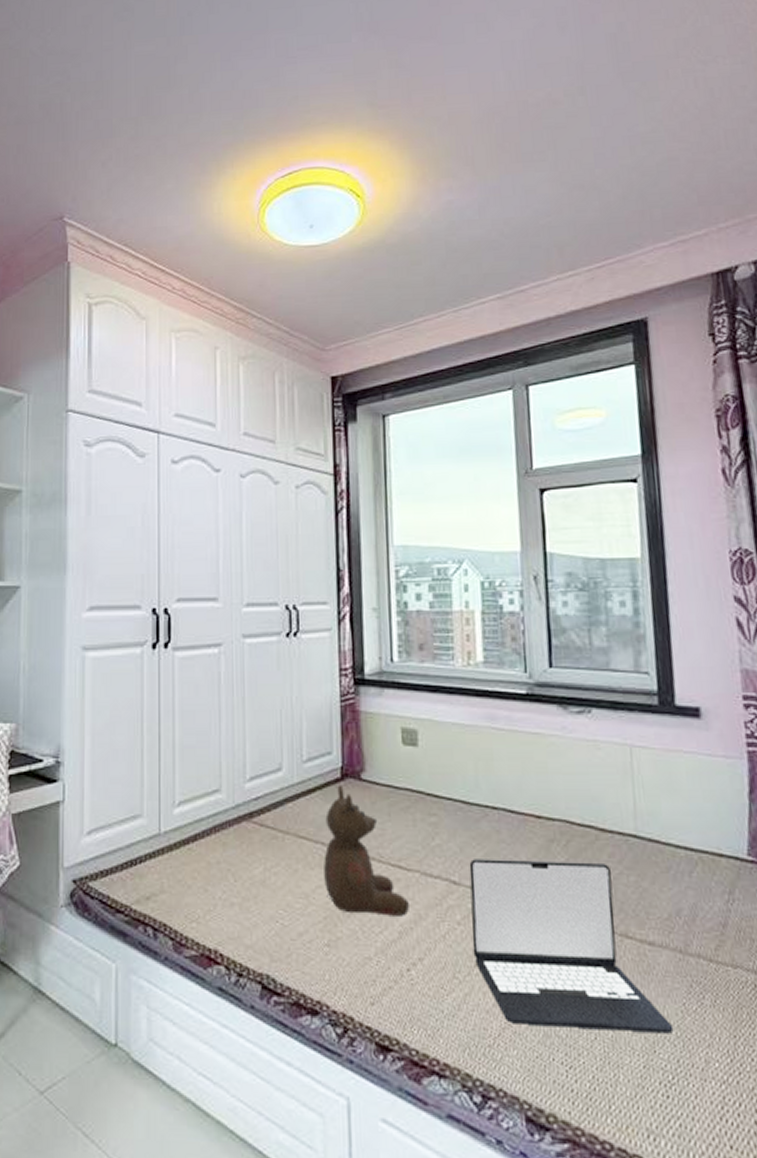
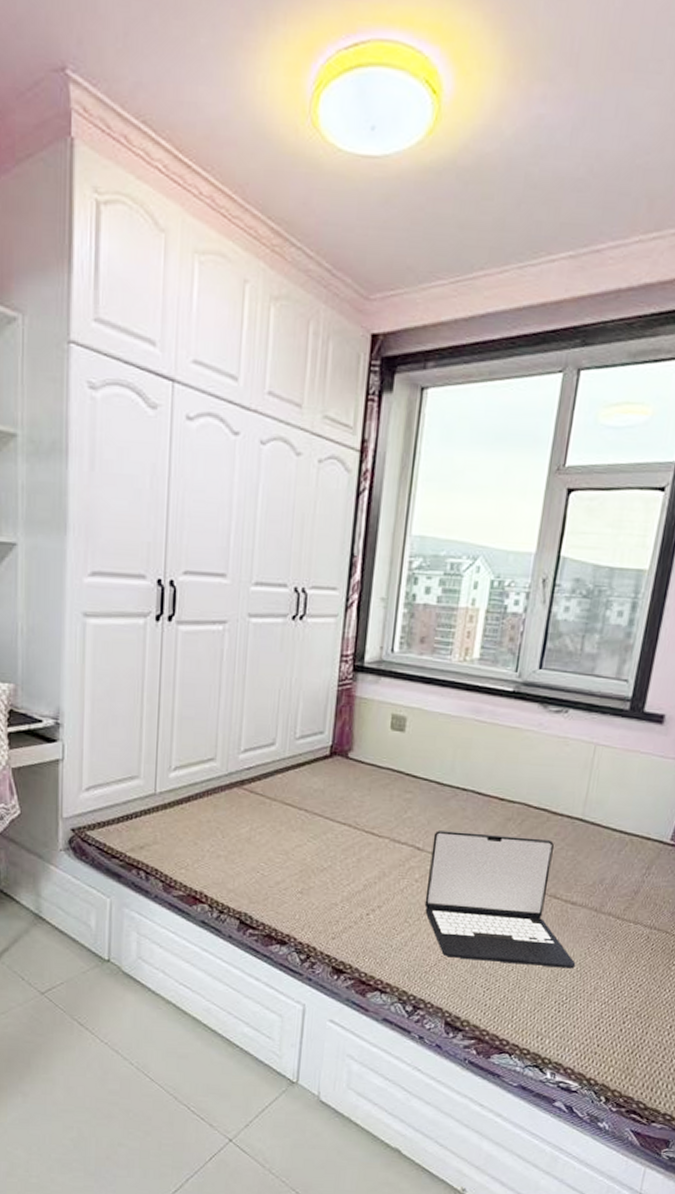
teddy bear: present [324,785,409,916] -> none [303,761,376,873]

